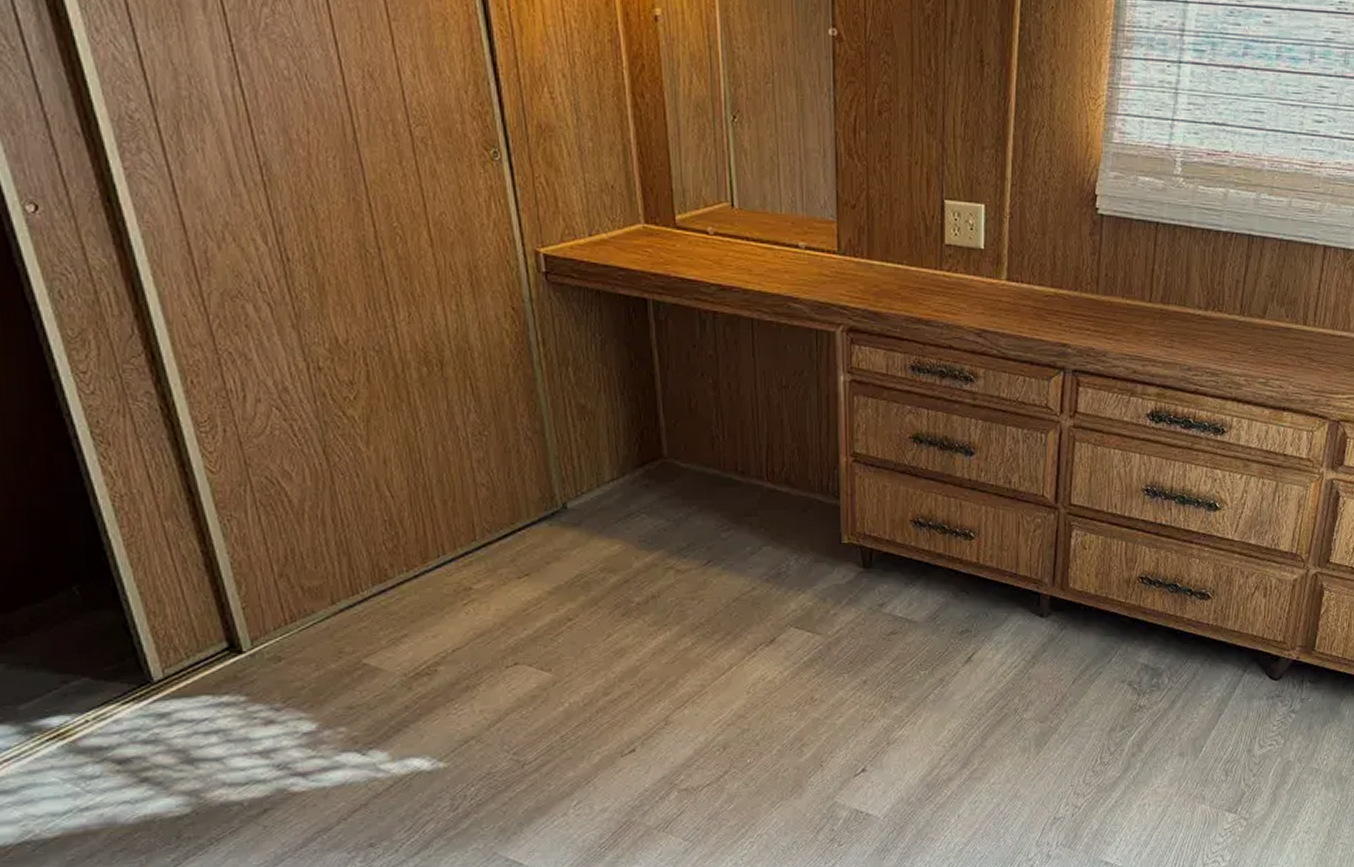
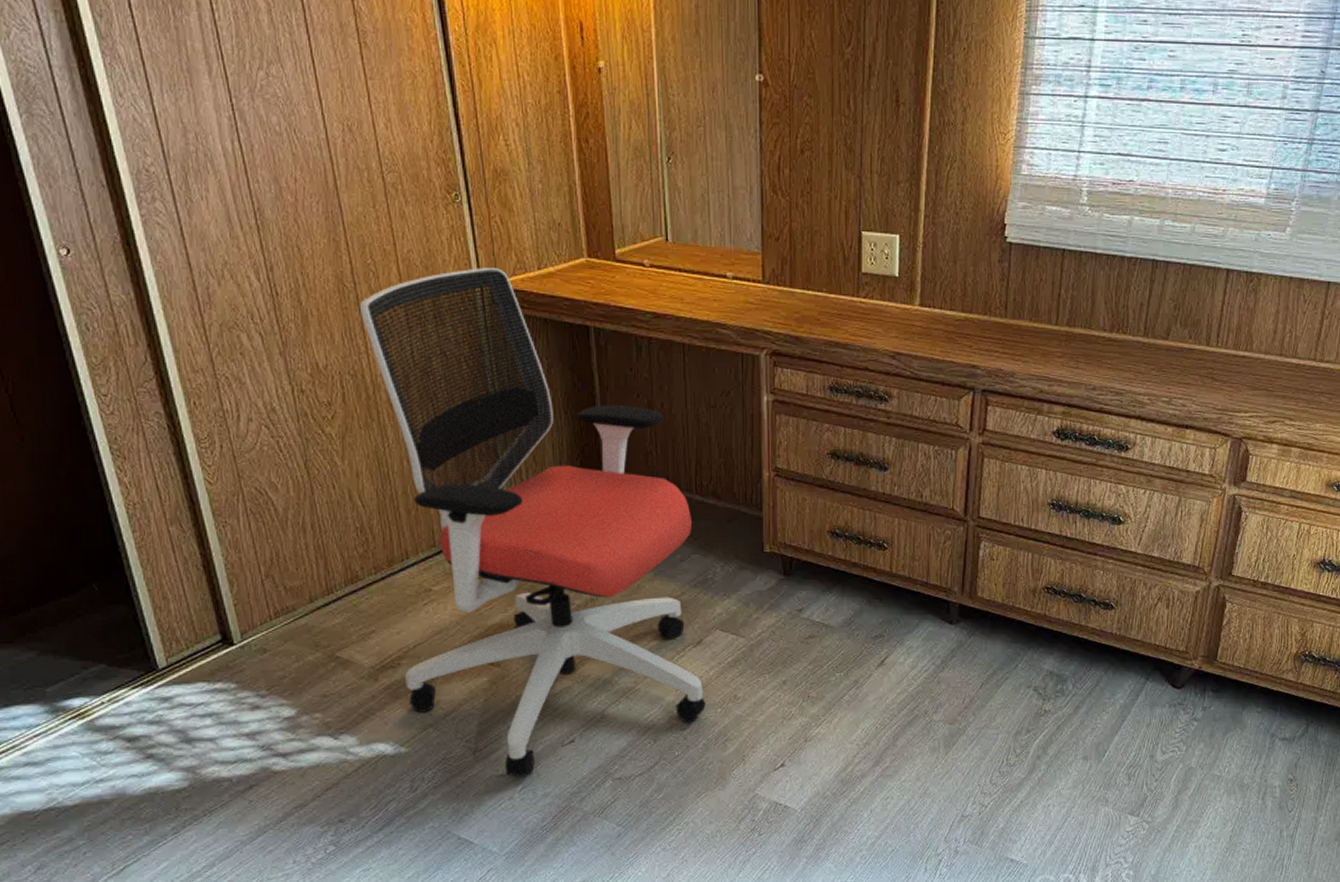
office chair: none [386,233,780,791] -> present [360,268,706,777]

